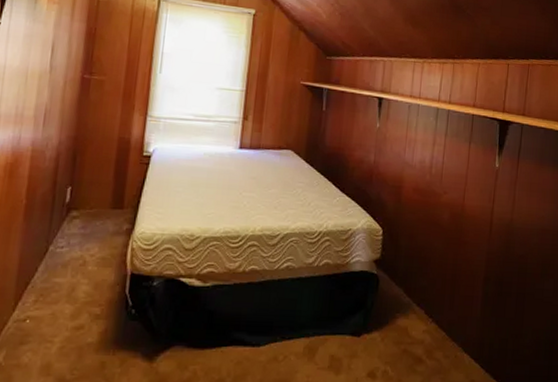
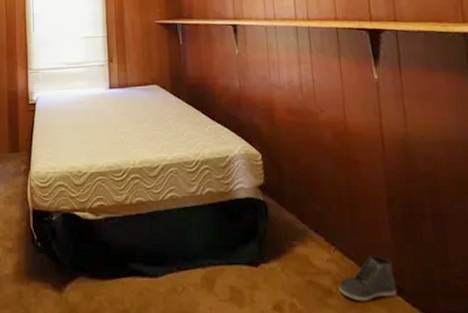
sneaker: none [428,328,477,368] -> present [338,256,397,302]

